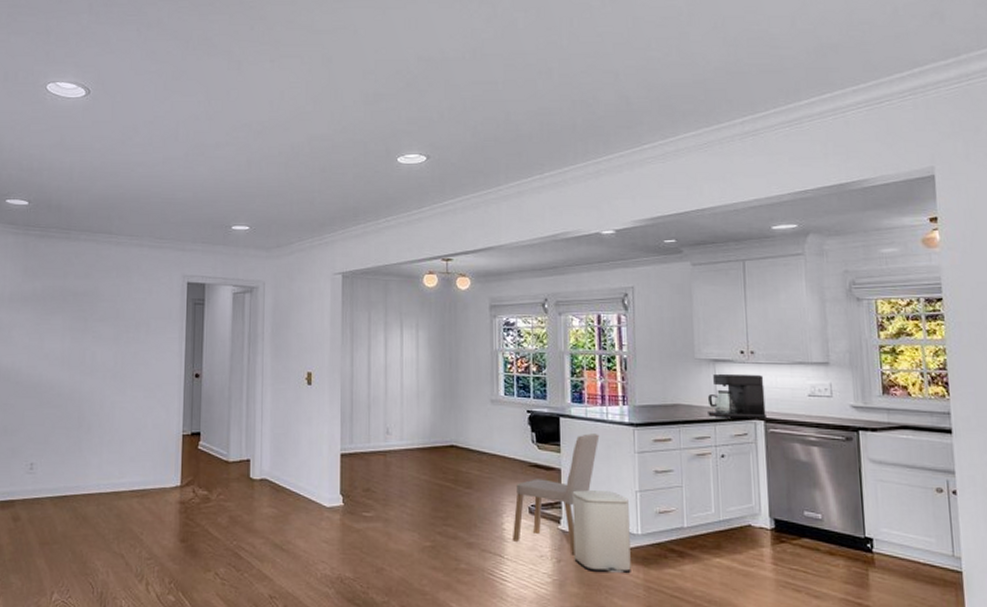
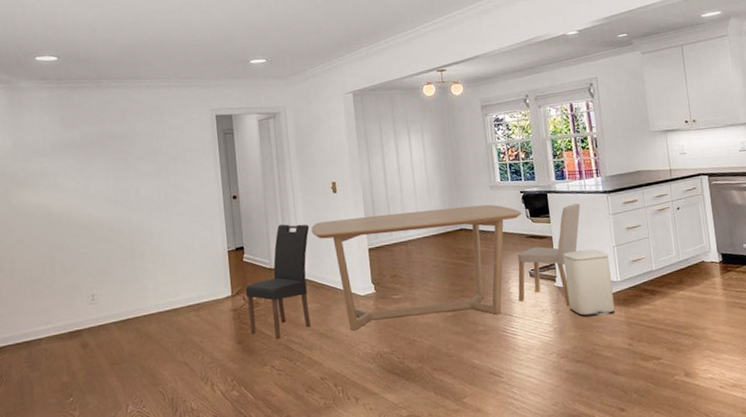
dining chair: none [196,413,276,544] -> present [245,224,311,340]
dining table: none [278,416,527,554] -> present [311,204,522,331]
coffee maker: present [708,373,768,419] -> none [663,138,710,178]

